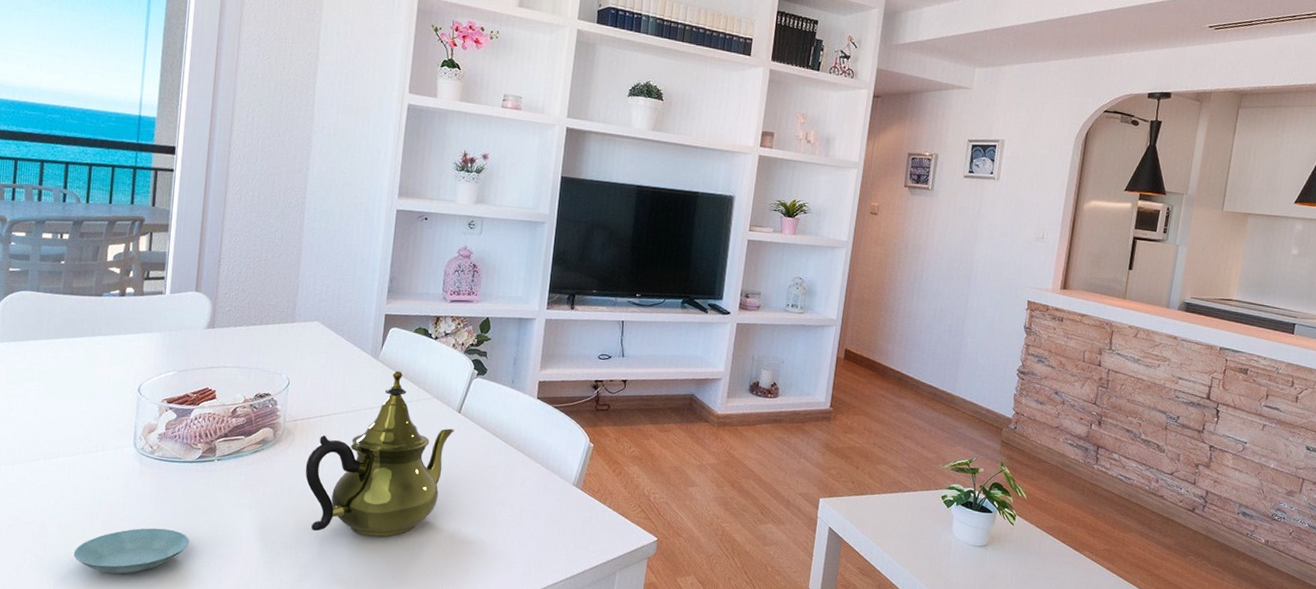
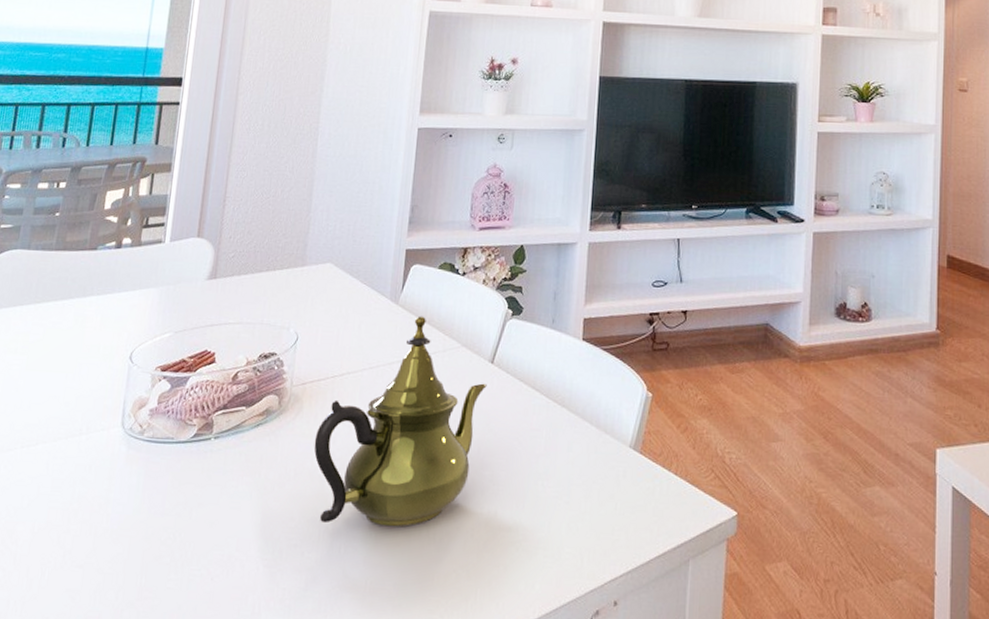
saucer: present [73,528,189,574] -> none [46,527,179,590]

